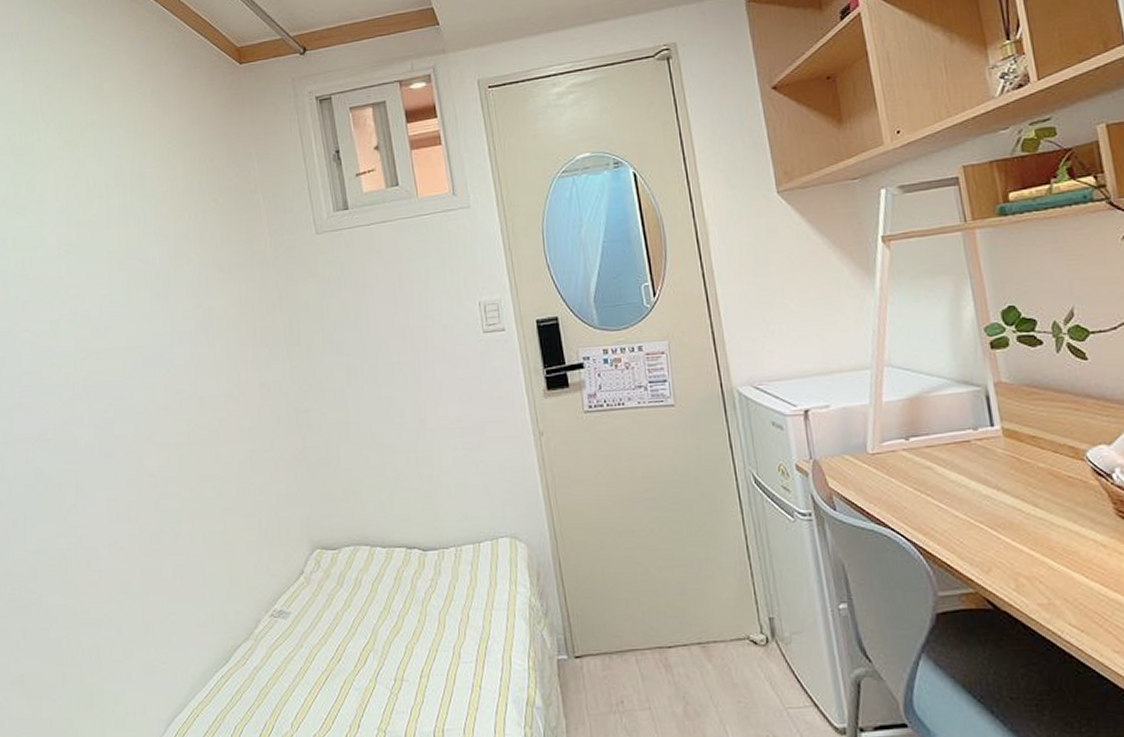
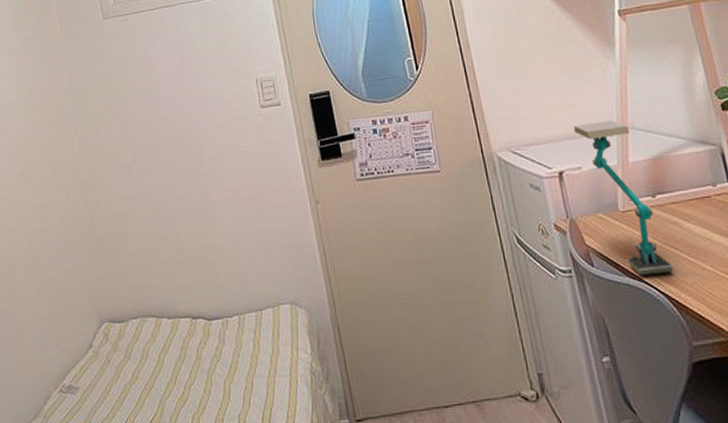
desk lamp: none [823,356,923,521] -> present [573,120,673,275]

